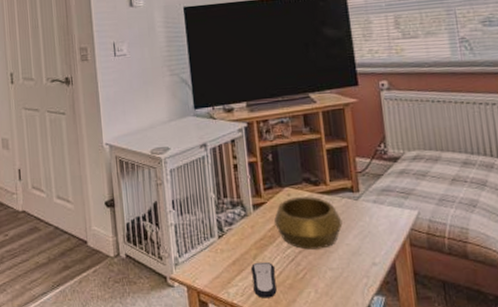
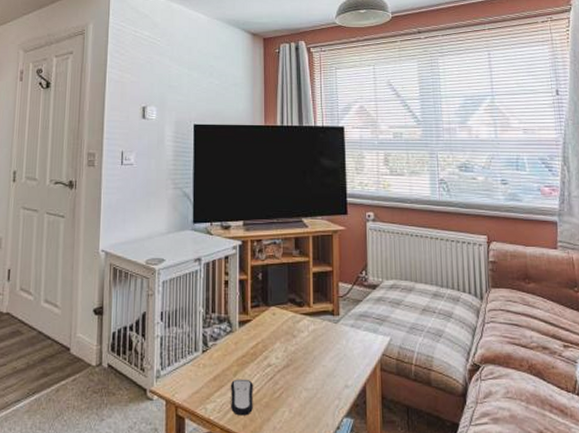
decorative bowl: present [273,196,343,250] -> none [257,317,321,369]

